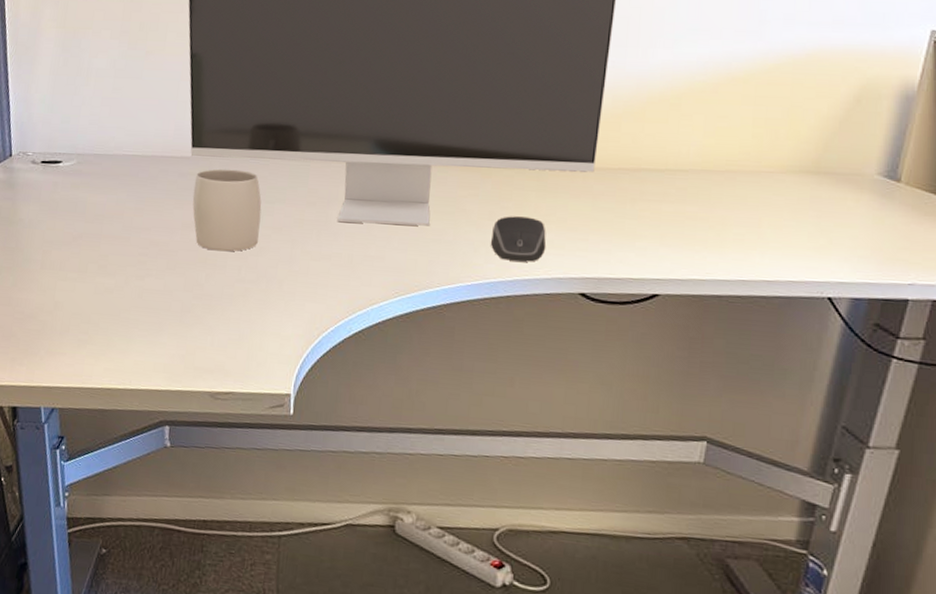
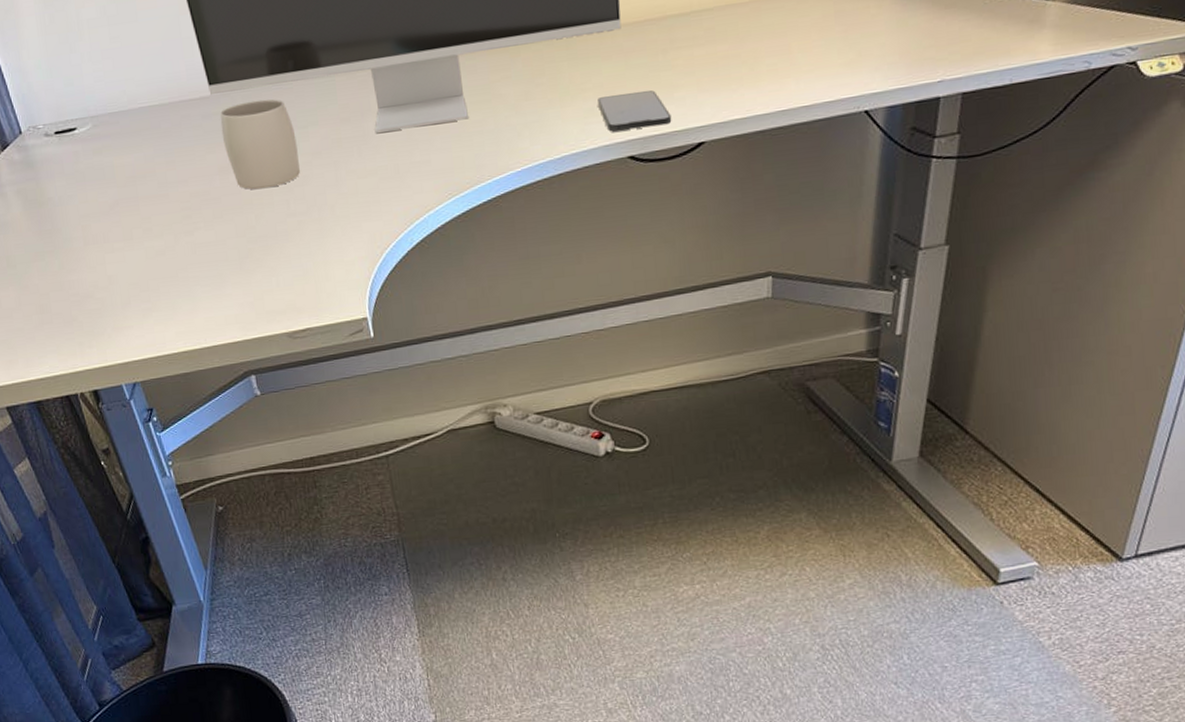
computer mouse: present [491,216,547,262] -> none [531,88,588,139]
phone: none [558,231,630,271] -> present [598,90,672,132]

